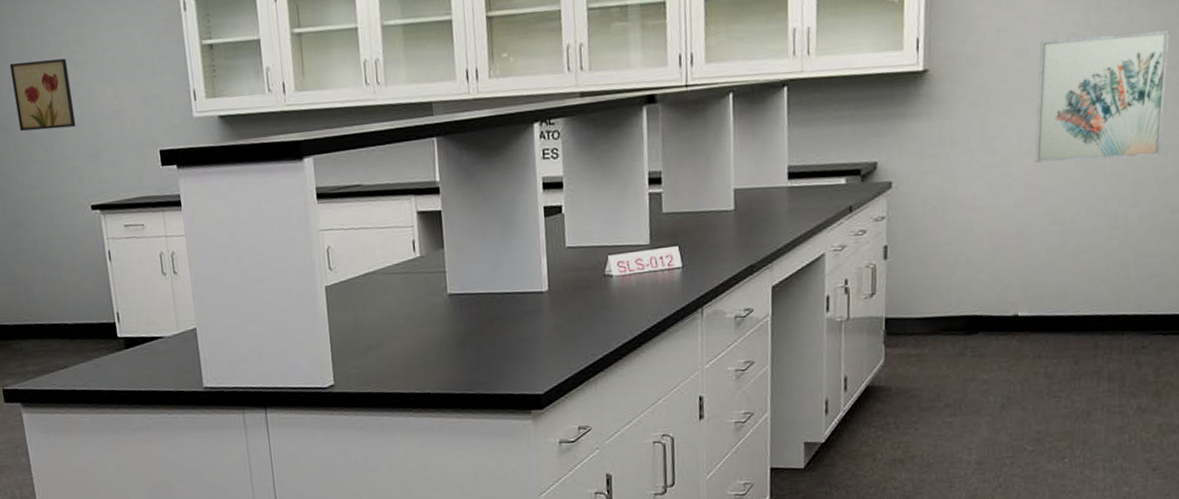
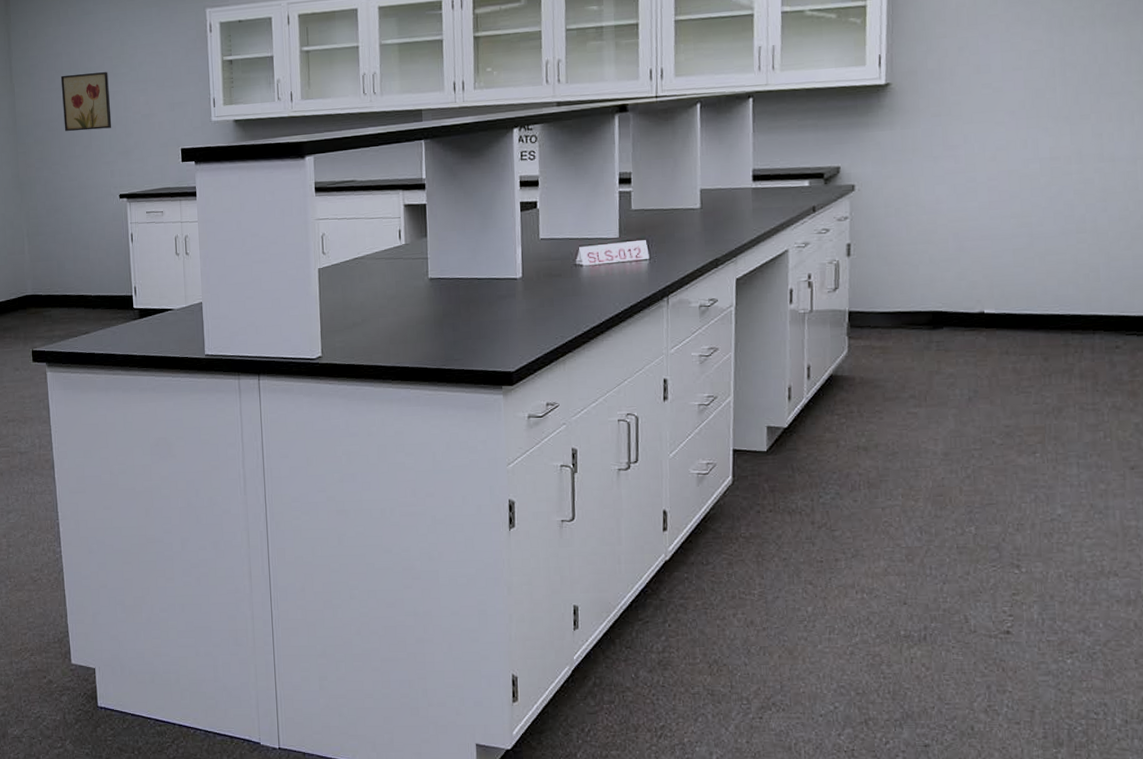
wall art: present [1034,30,1171,163] -> none [998,48,1136,169]

